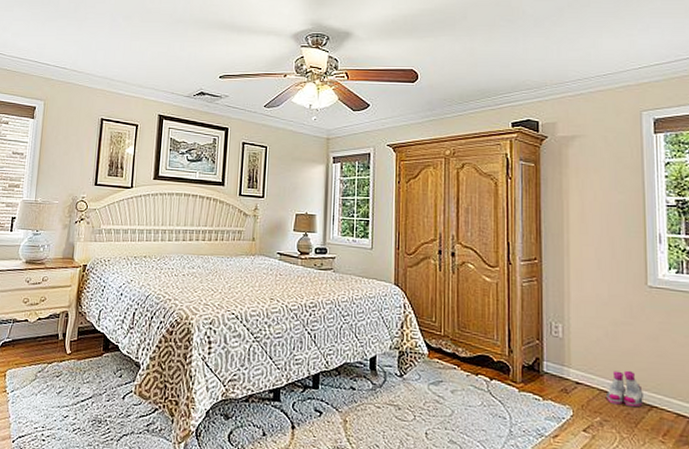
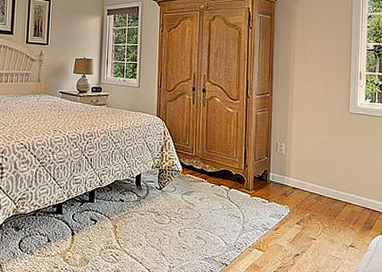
boots: present [606,370,643,408] -> none [315,177,341,205]

